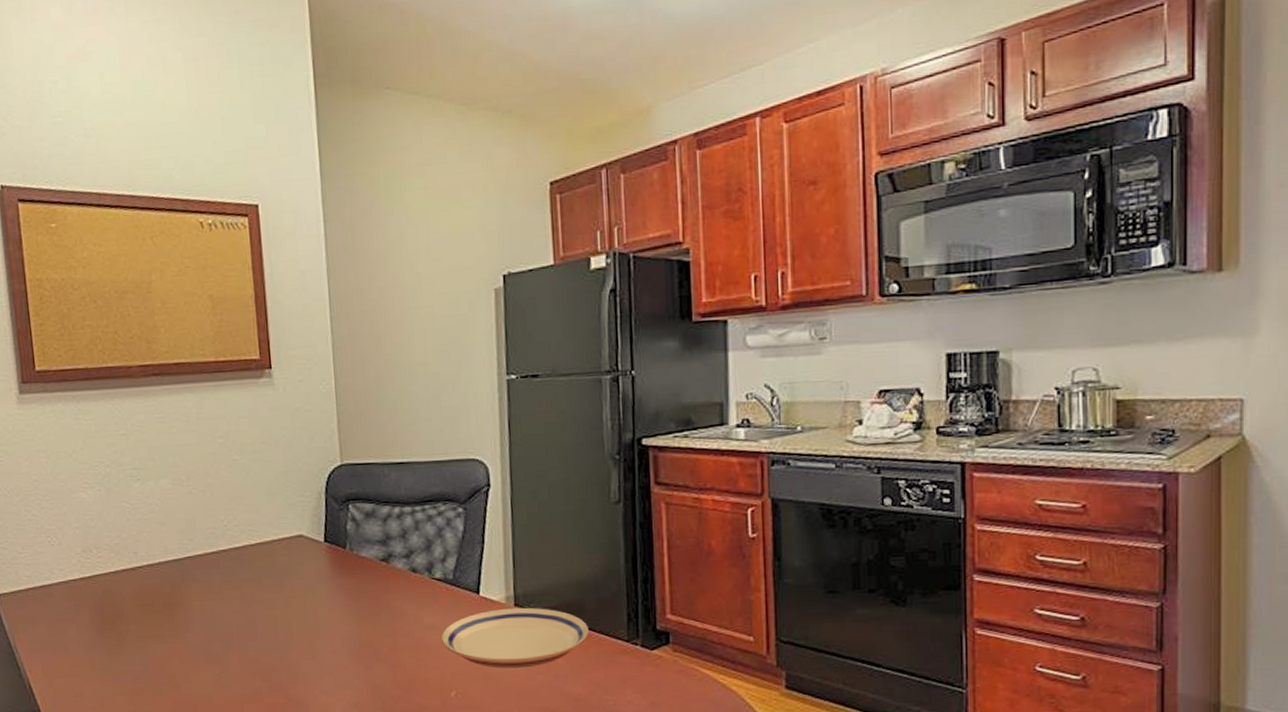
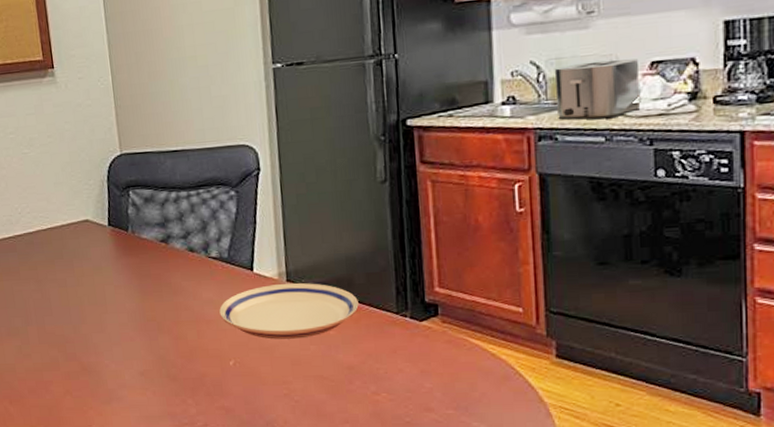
toaster: none [787,386,870,446] -> present [554,58,641,120]

